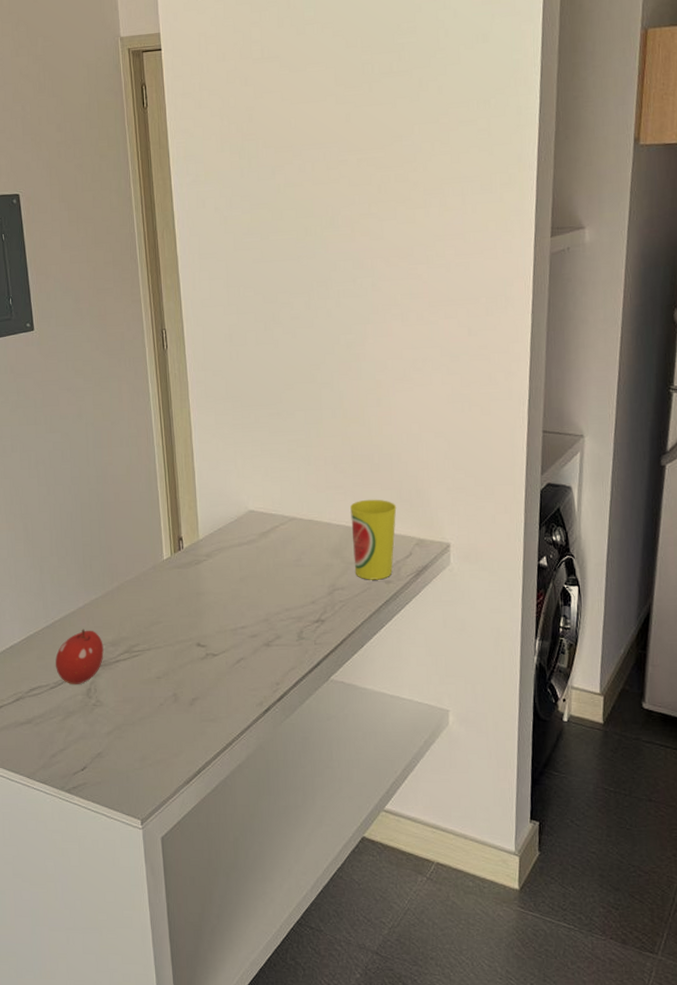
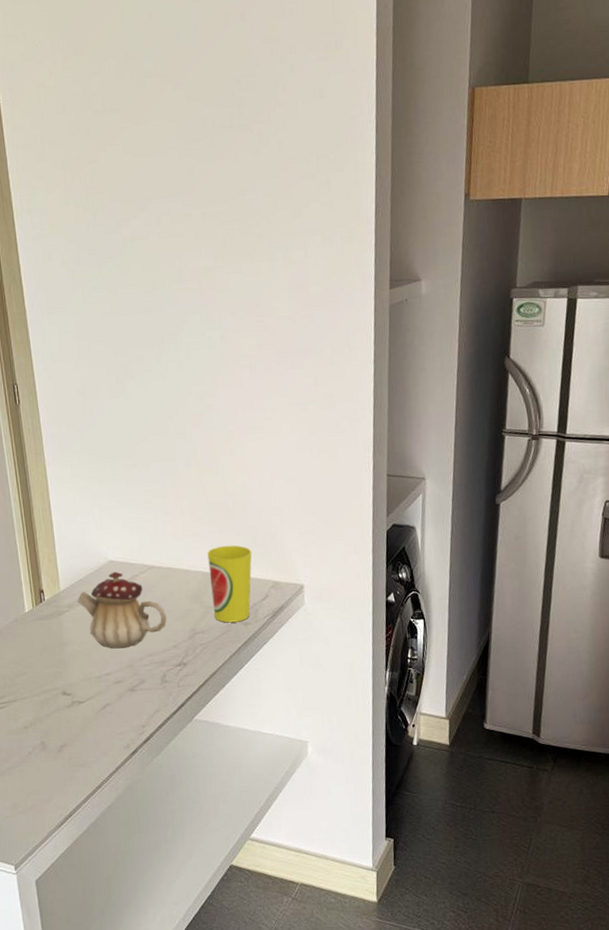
teapot: none [215,522,307,601] -> present [77,571,167,649]

